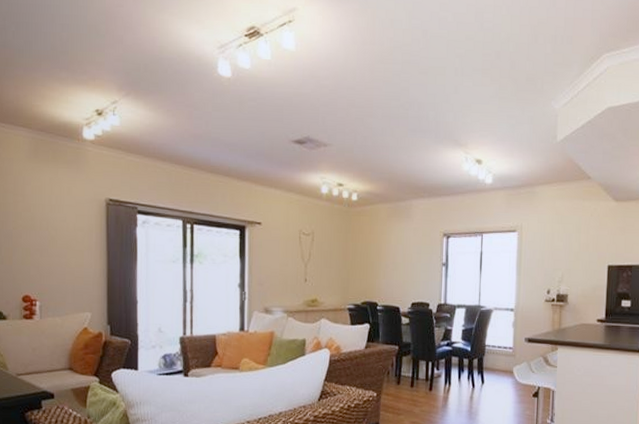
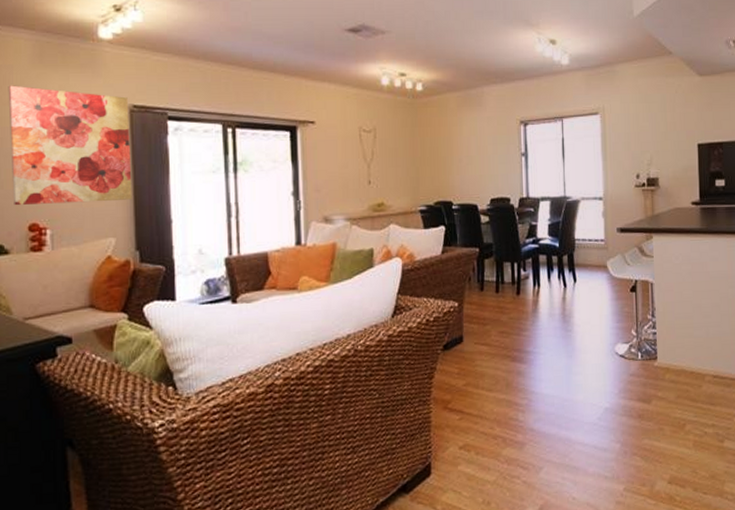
wall art: none [9,176,106,281] -> present [8,85,132,205]

